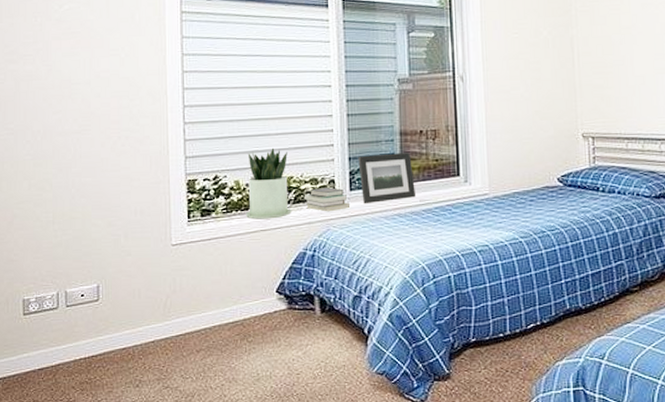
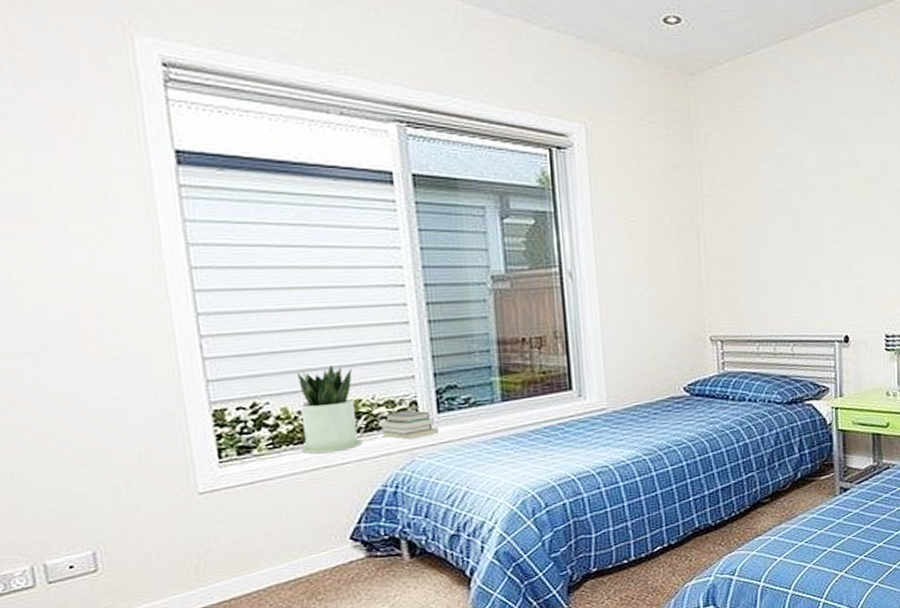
picture frame: present [358,153,415,204] -> none [446,365,520,428]

